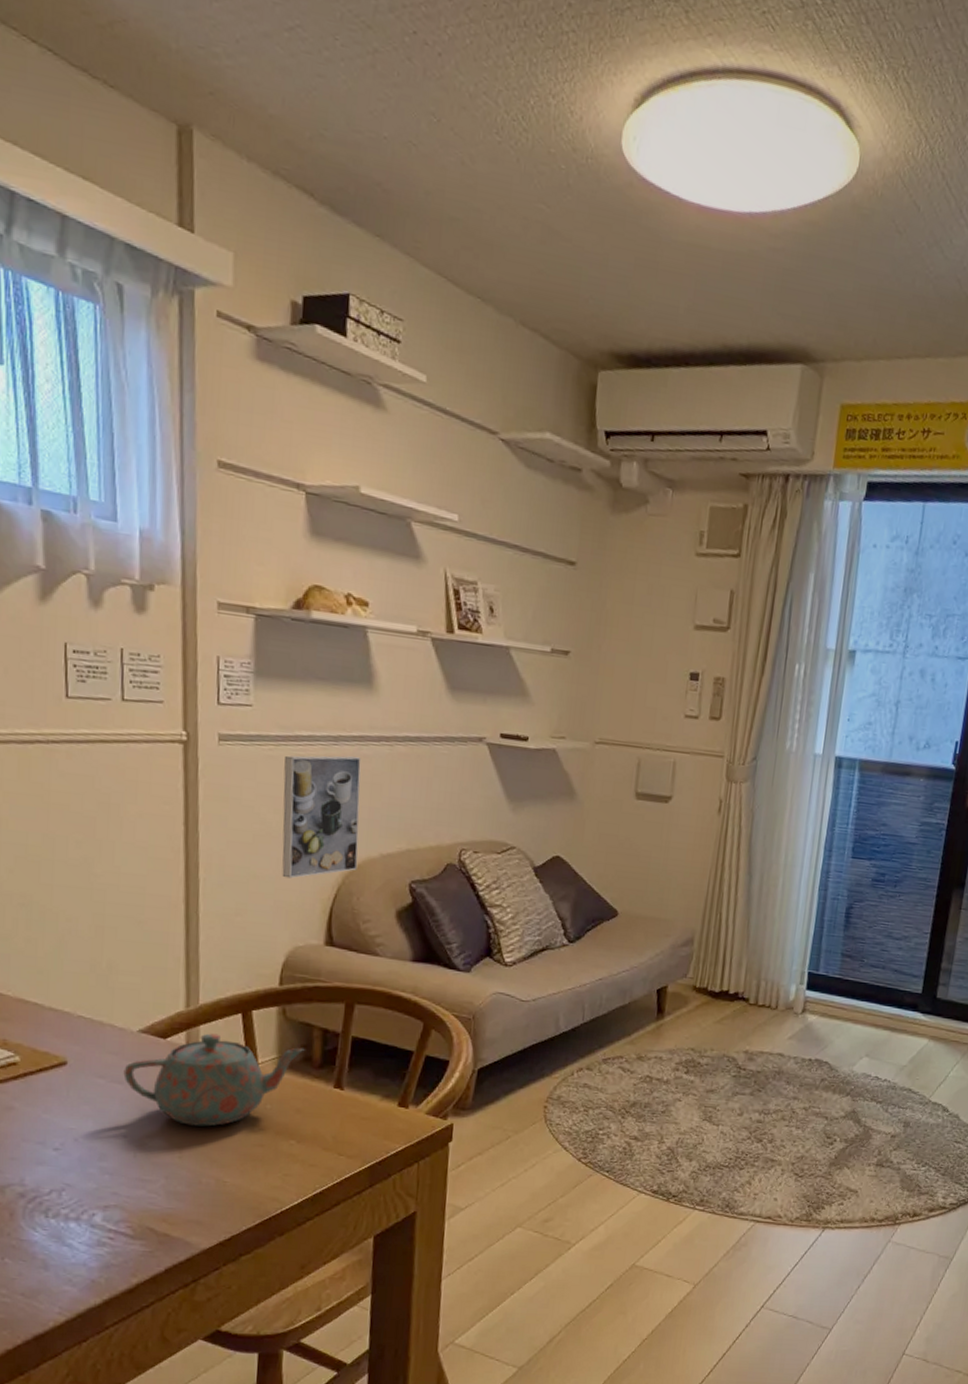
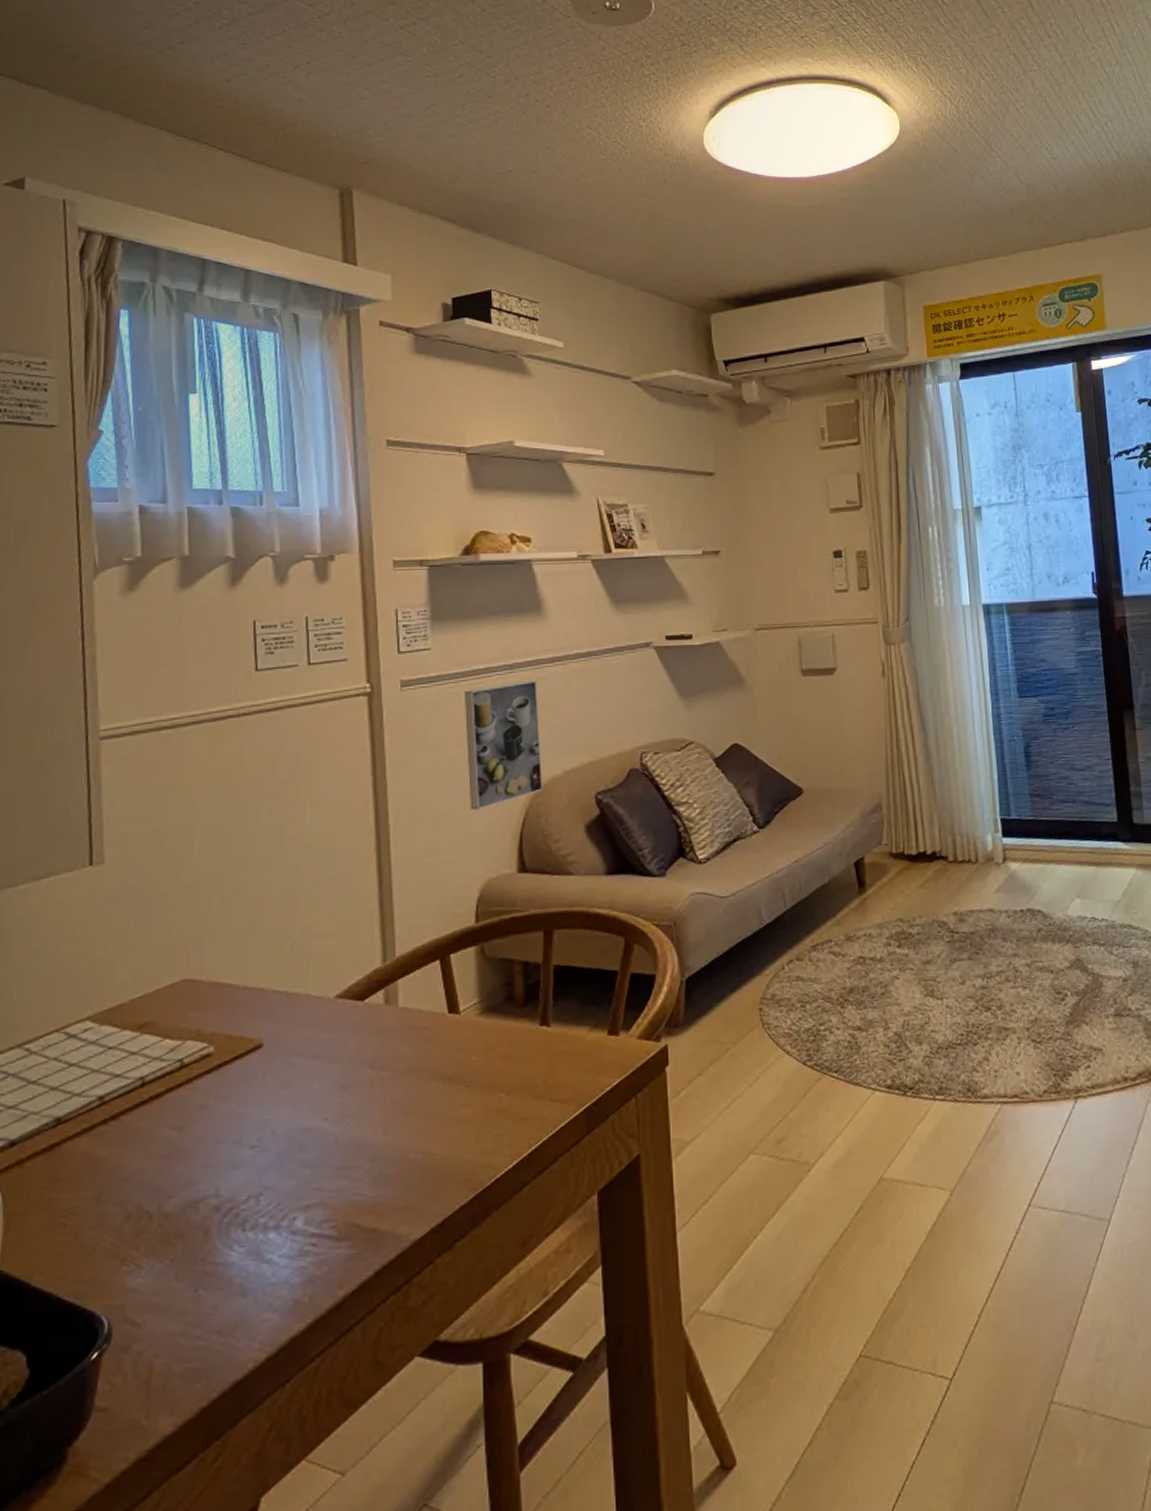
teapot: present [123,1033,305,1127] -> none [321,986,507,1095]

